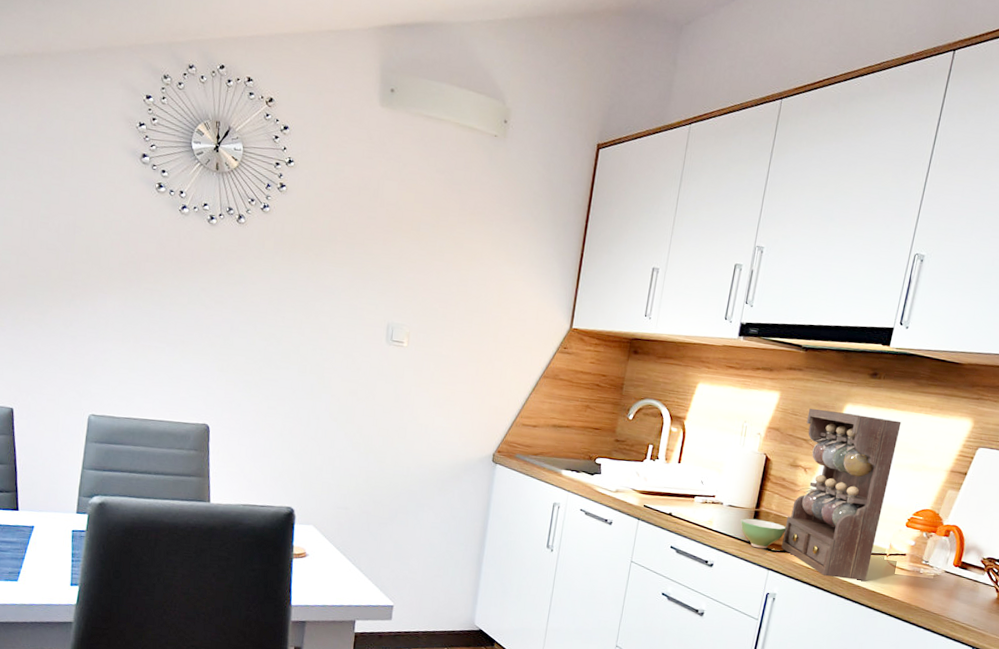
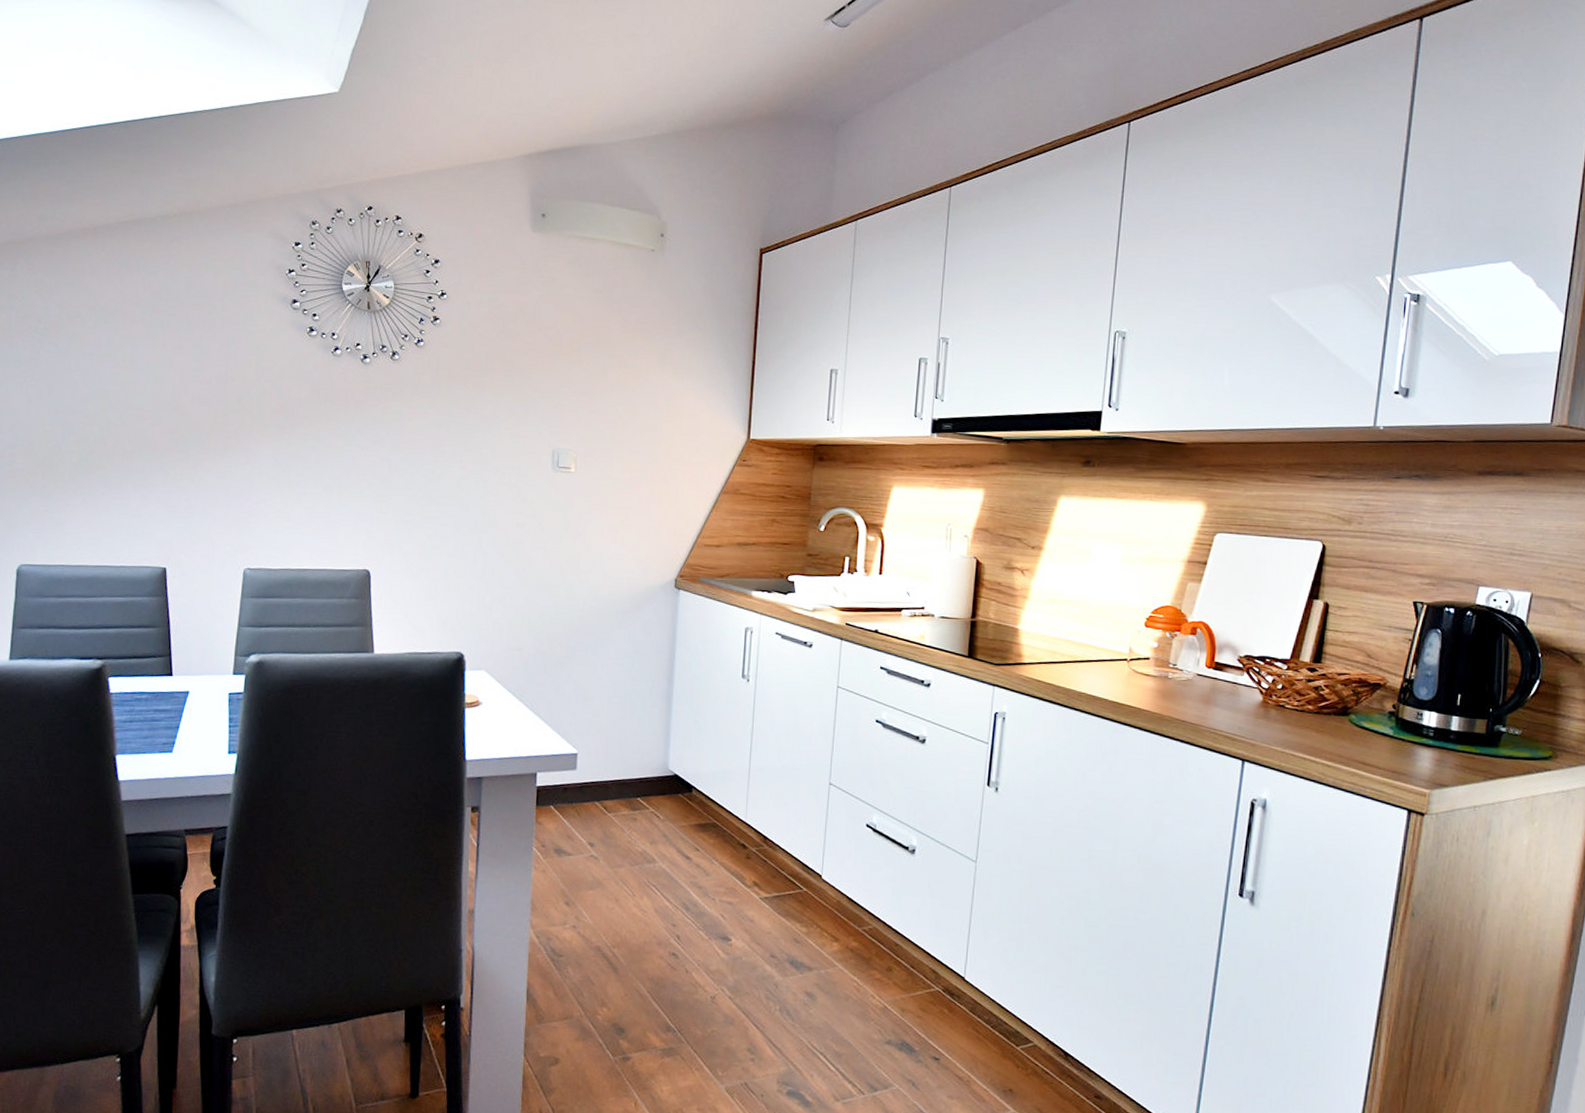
bowl: present [740,518,787,549] -> none [955,629,1009,663]
spice rack: present [781,408,902,581] -> none [1005,504,1124,692]

